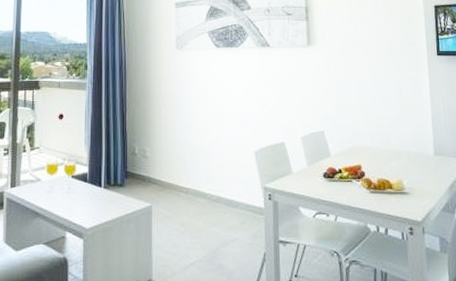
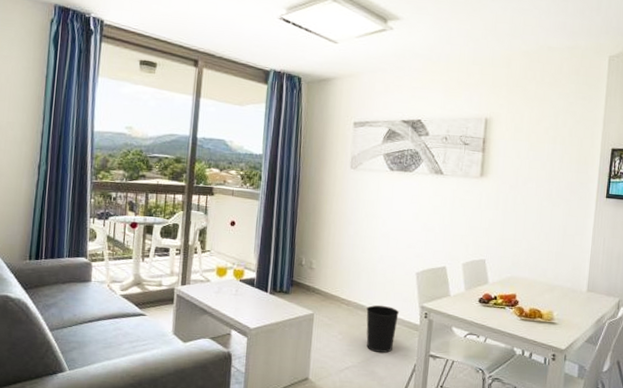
wastebasket: none [207,190,241,243] -> present [366,305,399,353]

